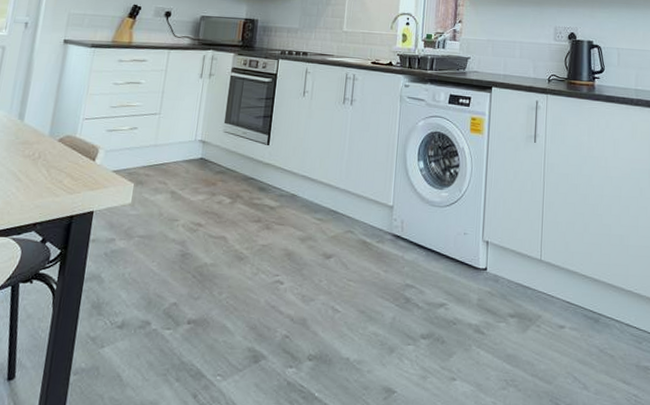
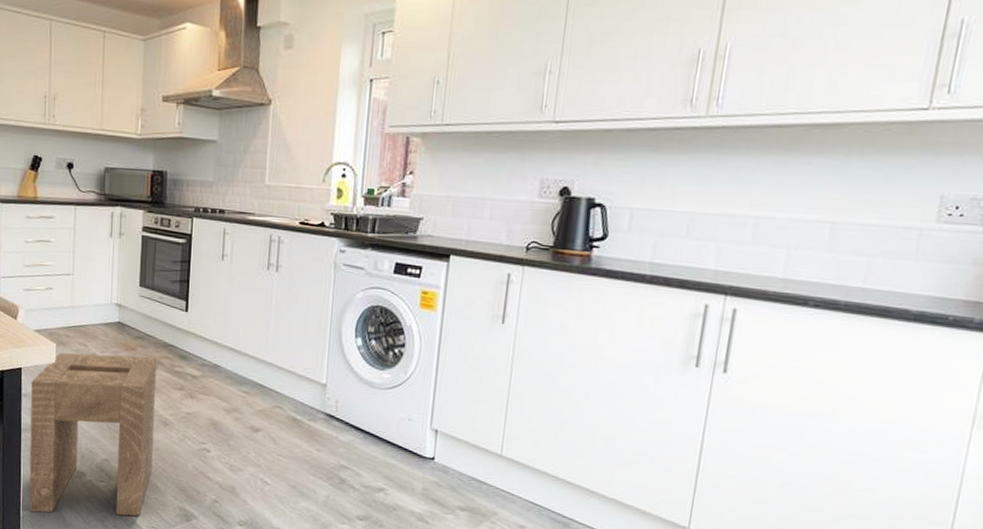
stool: none [81,191,236,376] -> present [29,352,157,517]

